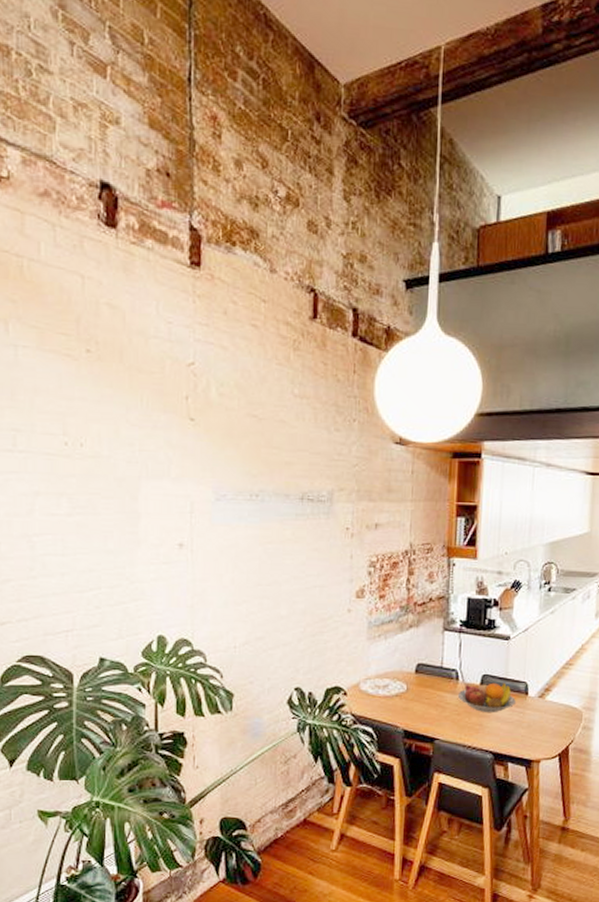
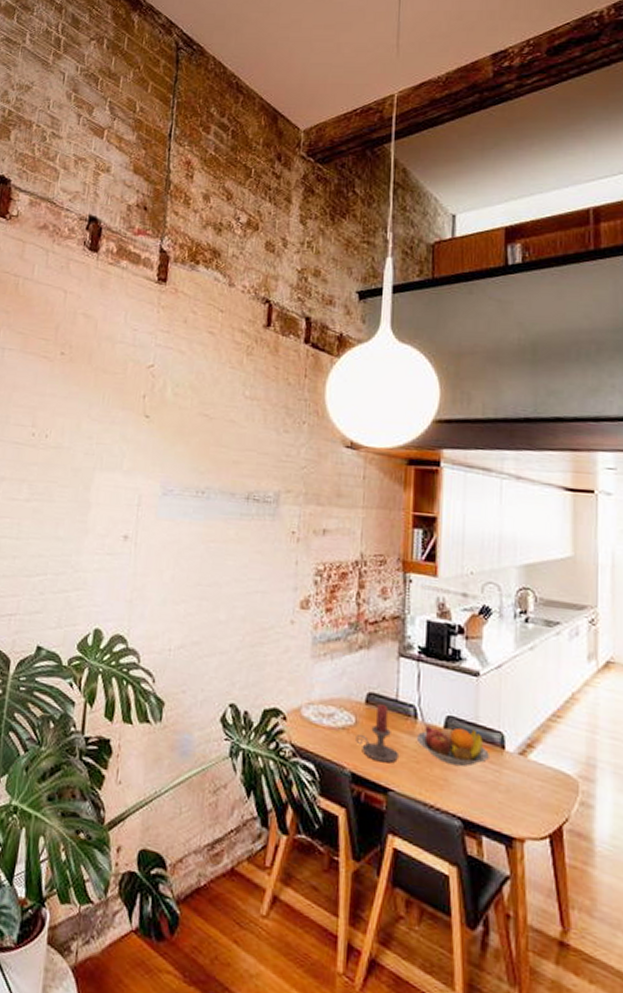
candle holder: none [407,672,443,718] -> present [356,704,398,763]

